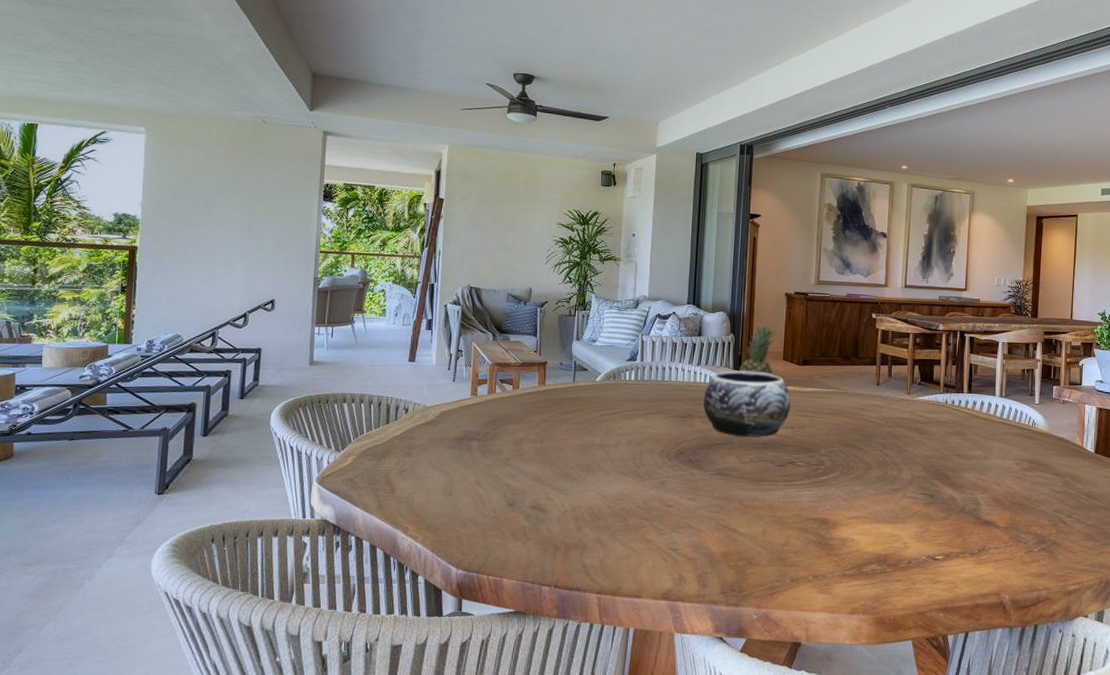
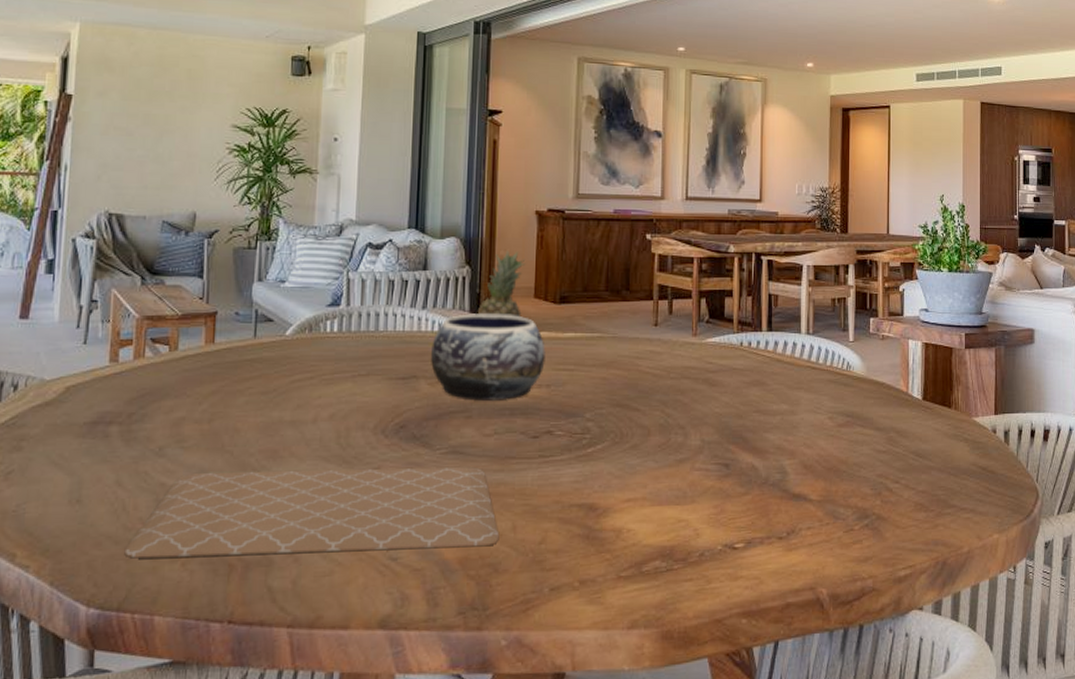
placemat: none [482,478,753,545] -> present [124,467,500,559]

